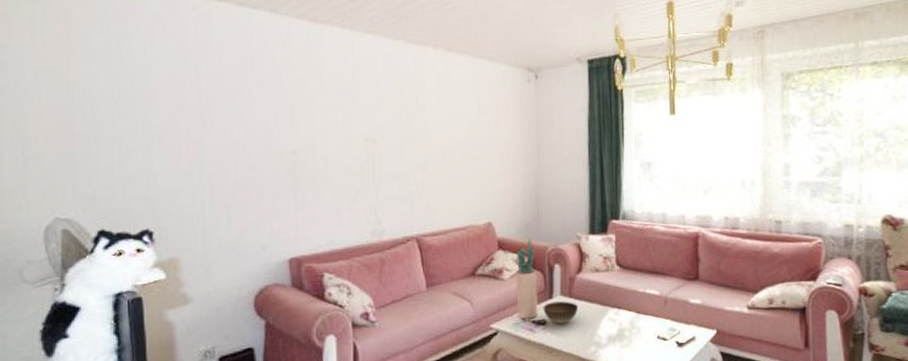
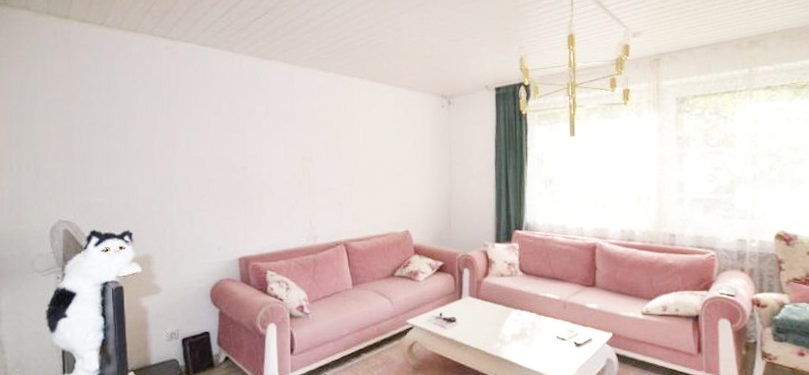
vase: present [515,238,538,320] -> none [429,245,449,318]
bowl: present [543,301,579,324] -> none [453,302,485,322]

